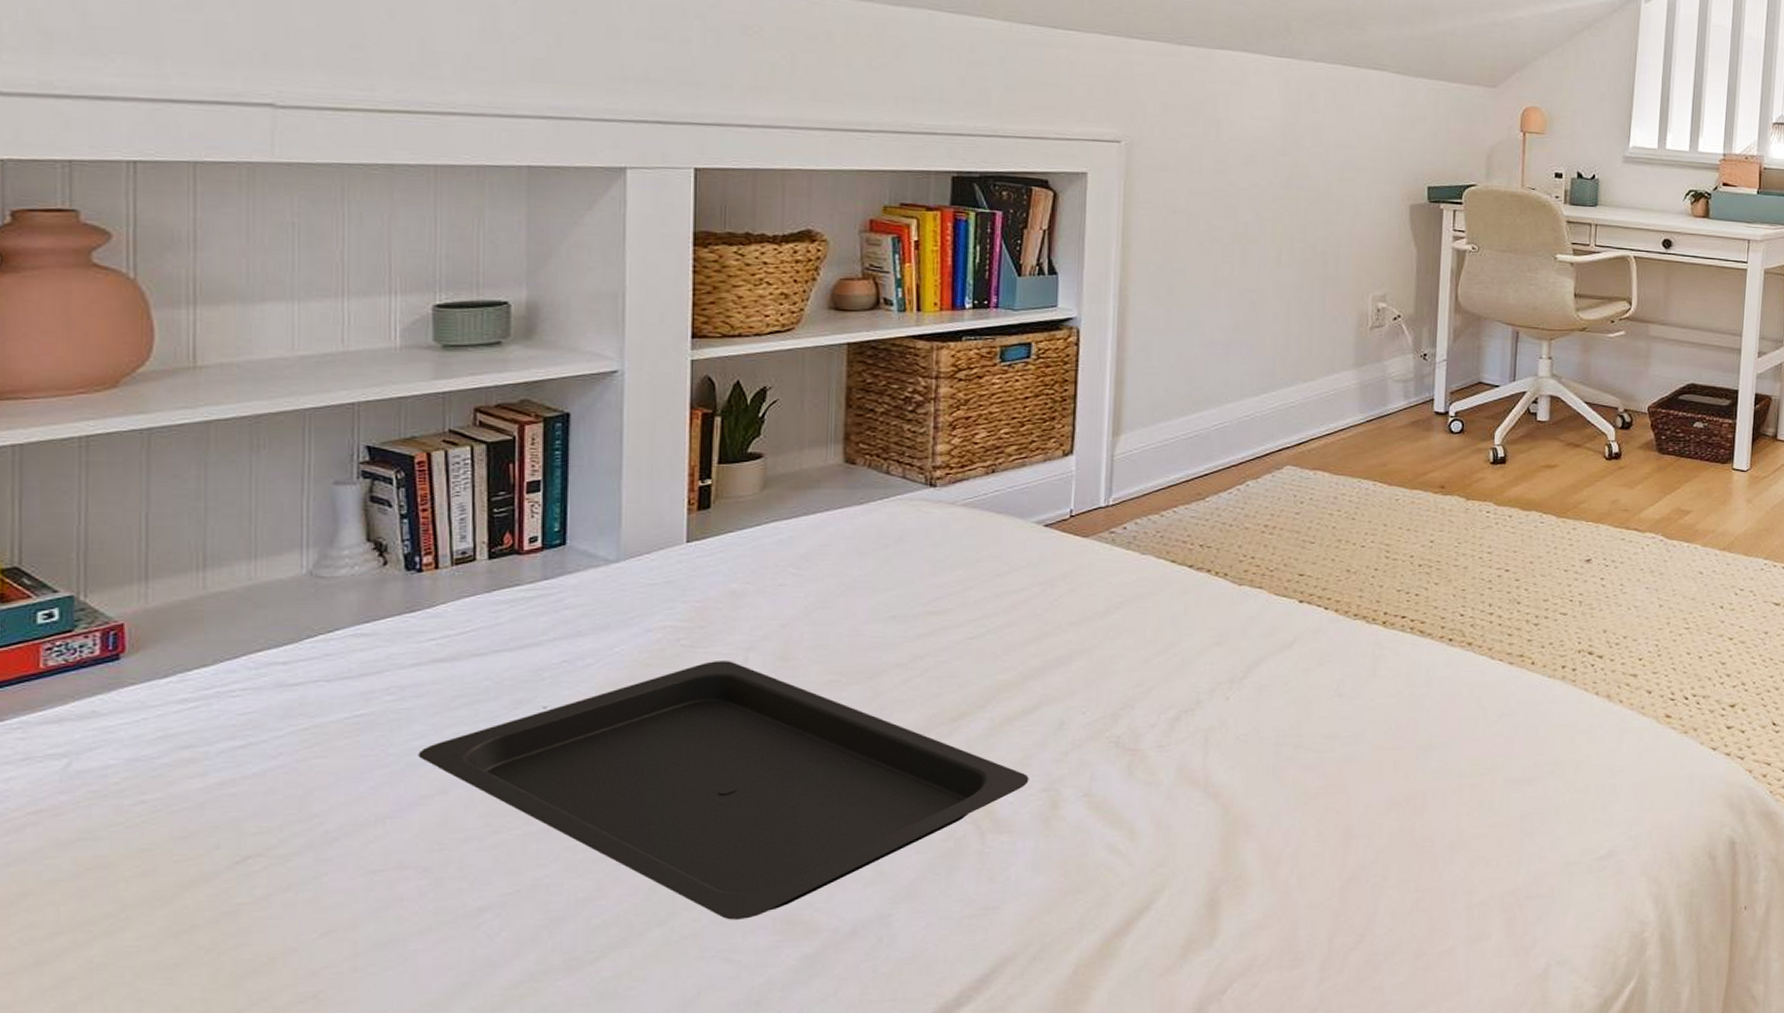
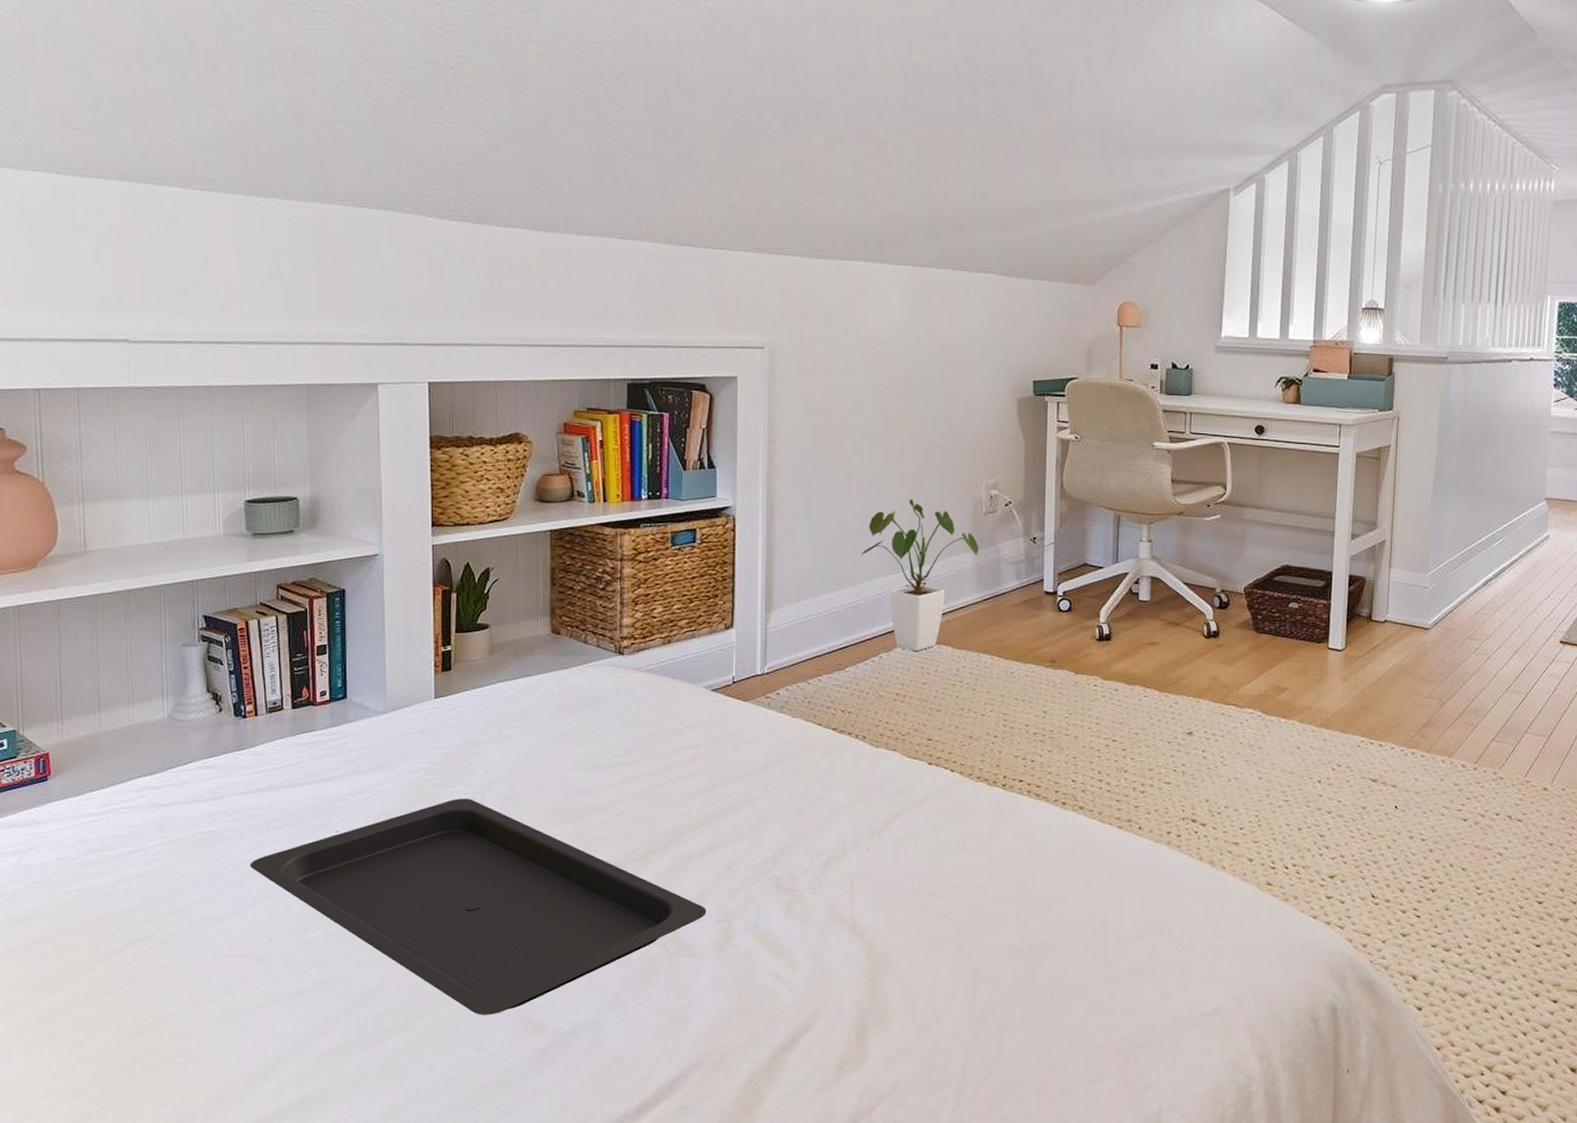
house plant: none [1226,311,1364,478] -> present [860,498,979,651]

